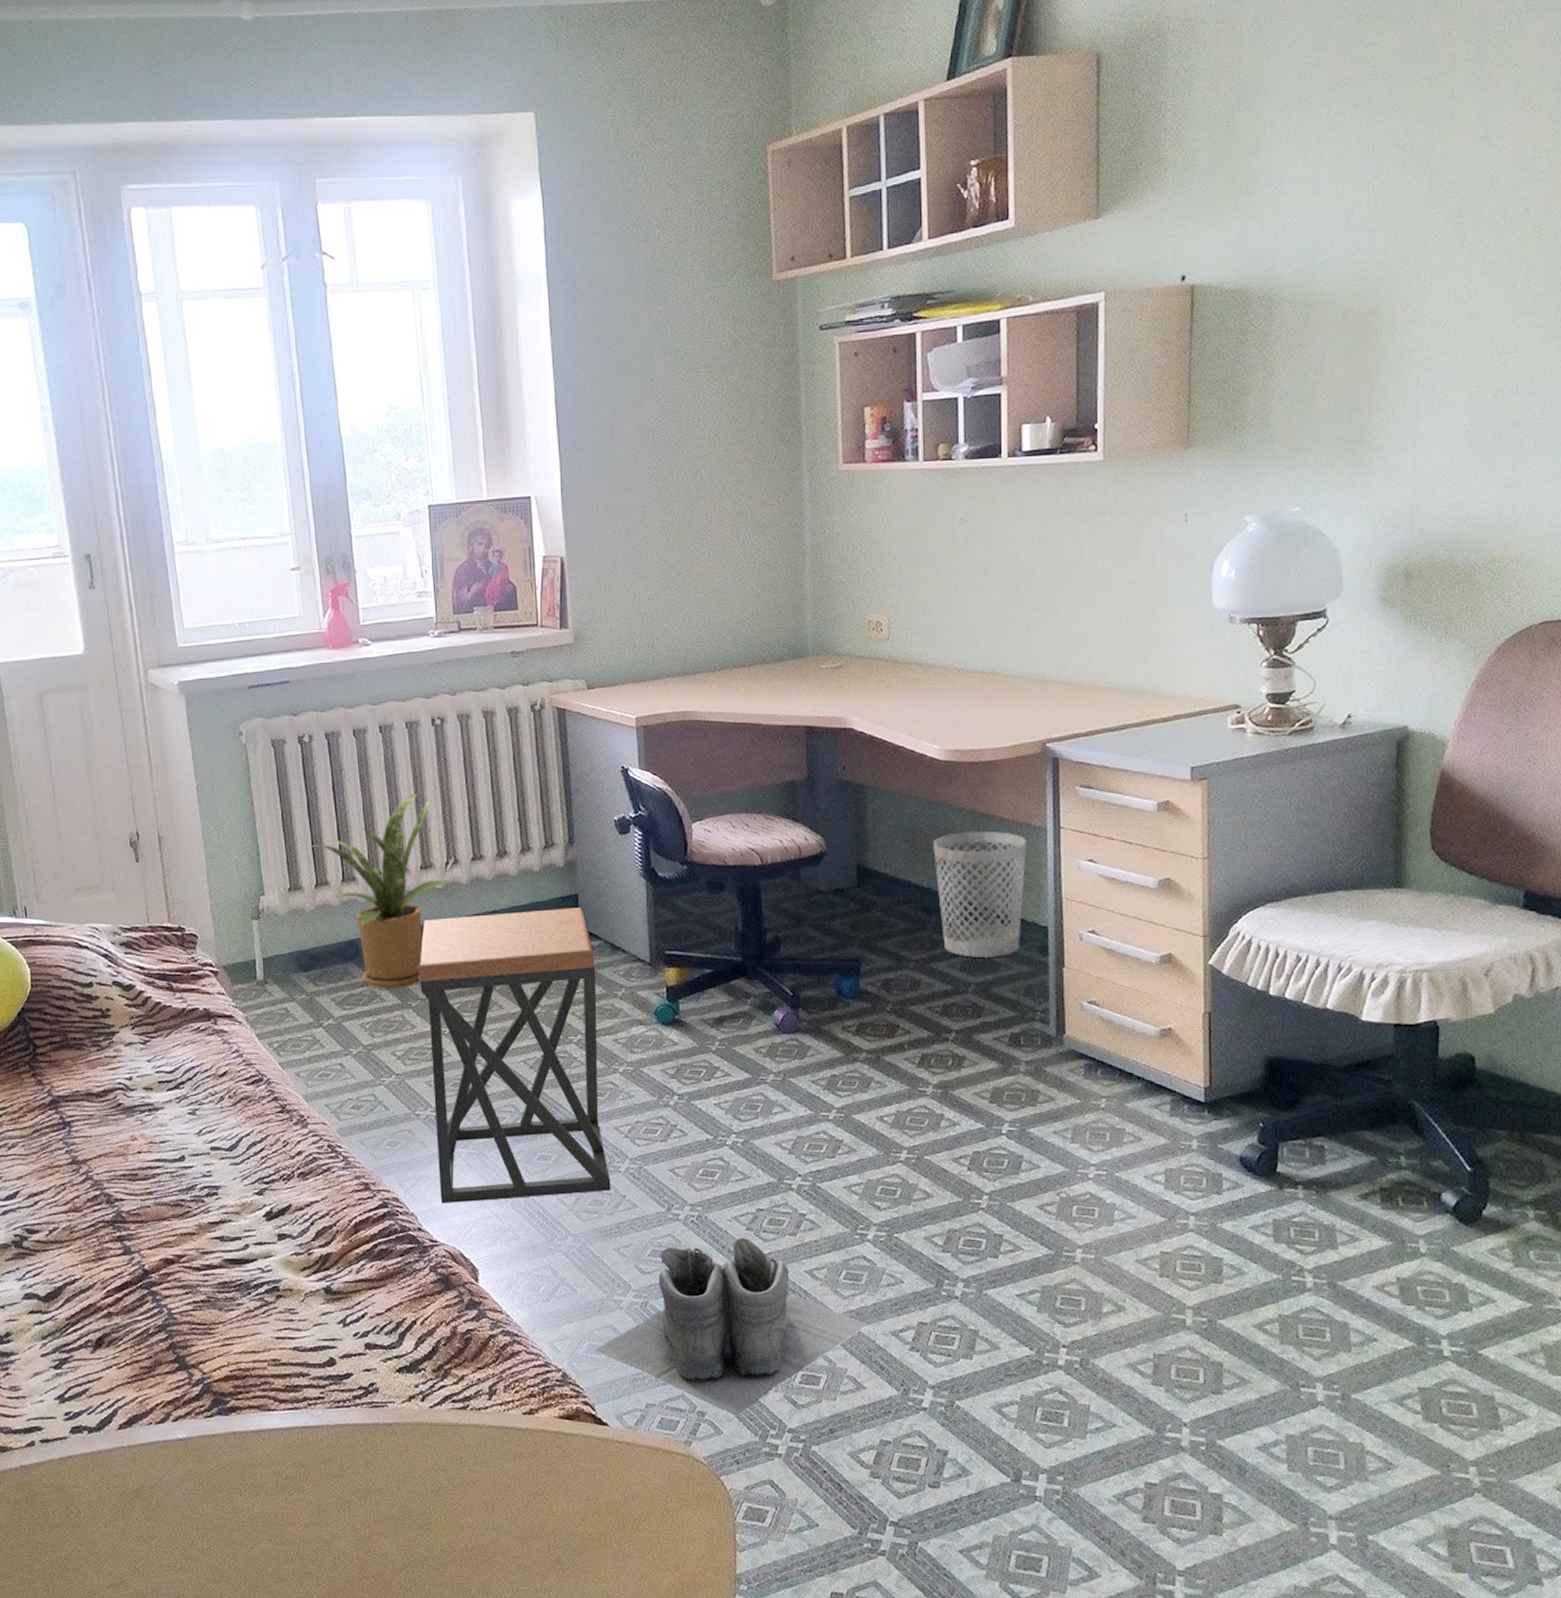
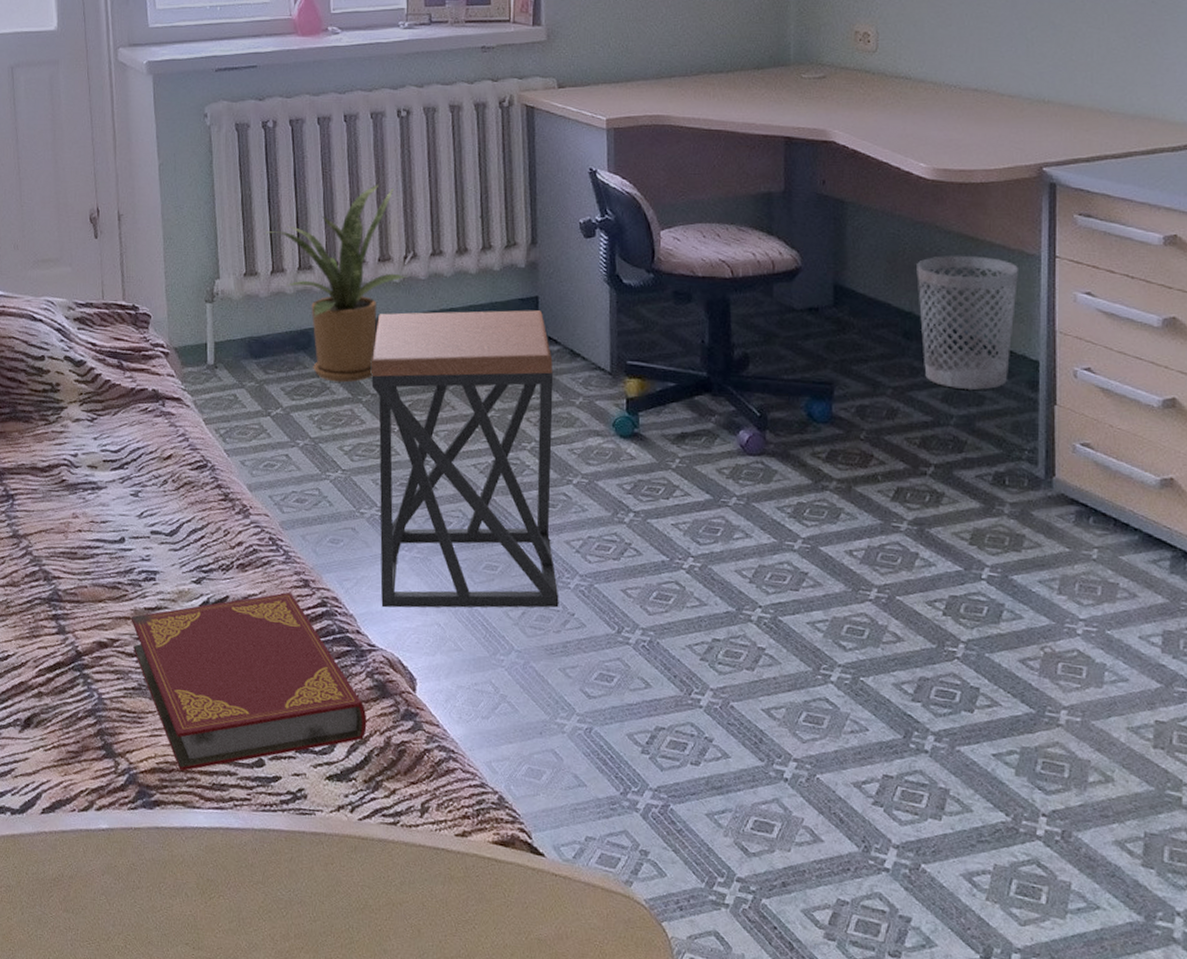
hardback book: none [195,1196,433,1376] -> present [130,592,367,771]
boots: present [593,1237,868,1417] -> none [533,667,828,860]

